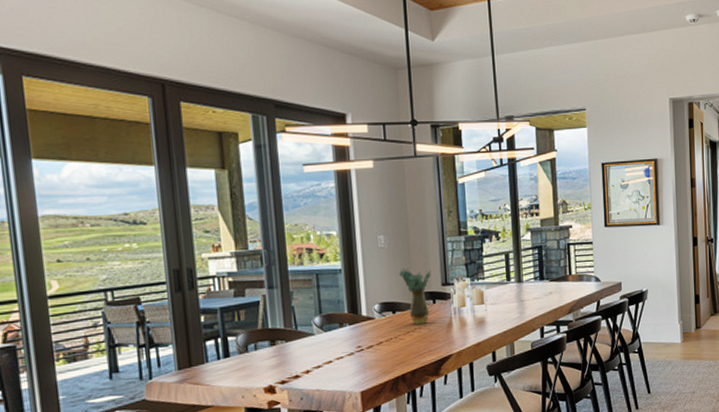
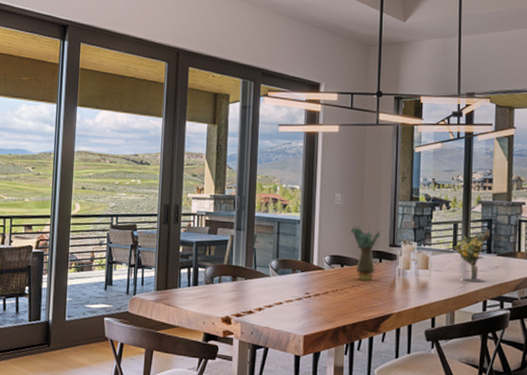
bouquet: none [506,255,542,311] -> present [453,228,491,283]

